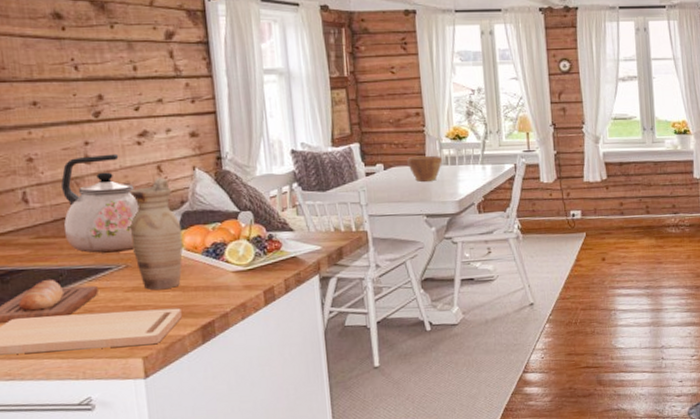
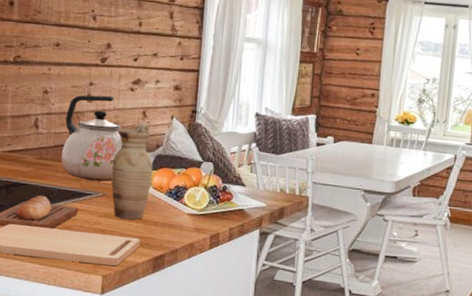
bowl: present [407,155,443,182] -> none [355,134,389,160]

